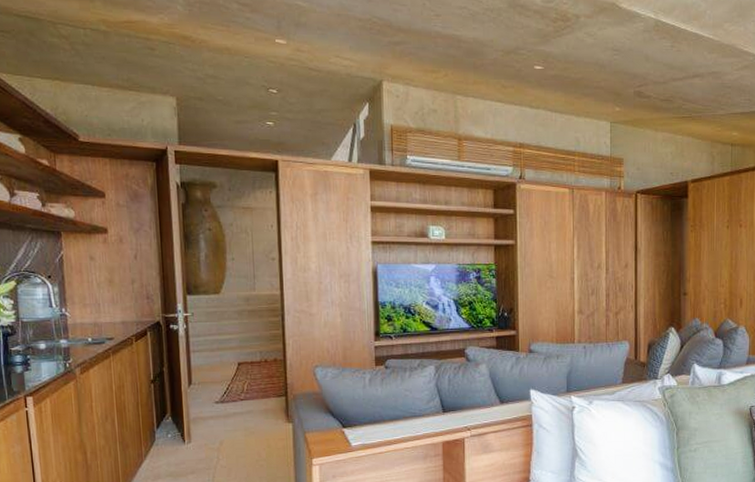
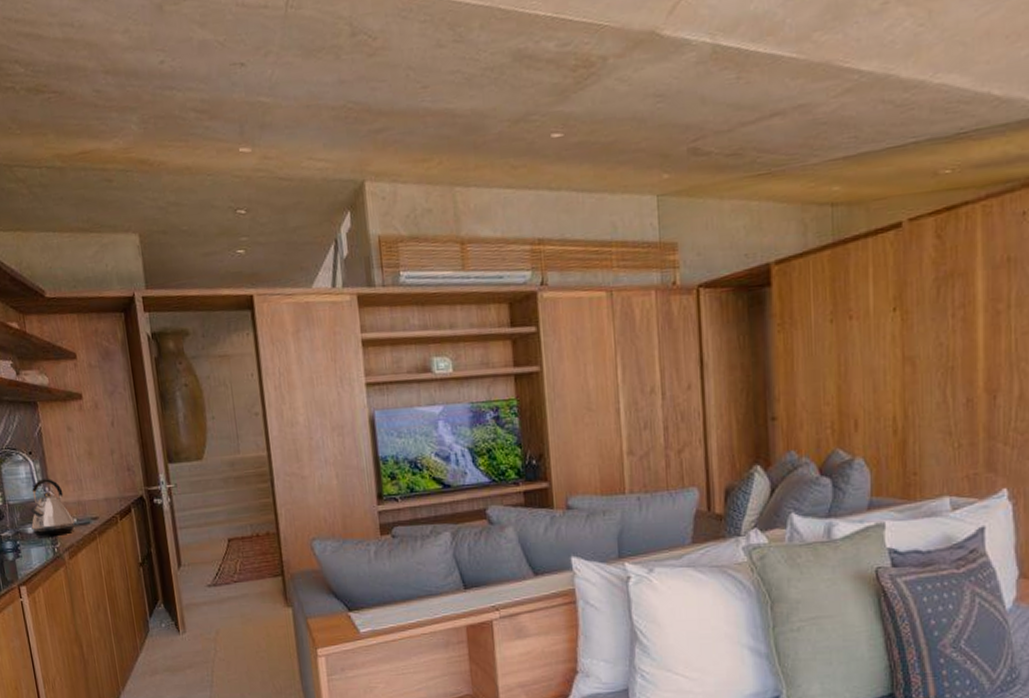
kettle: none [44,301,90,354] -> present [30,479,75,538]

